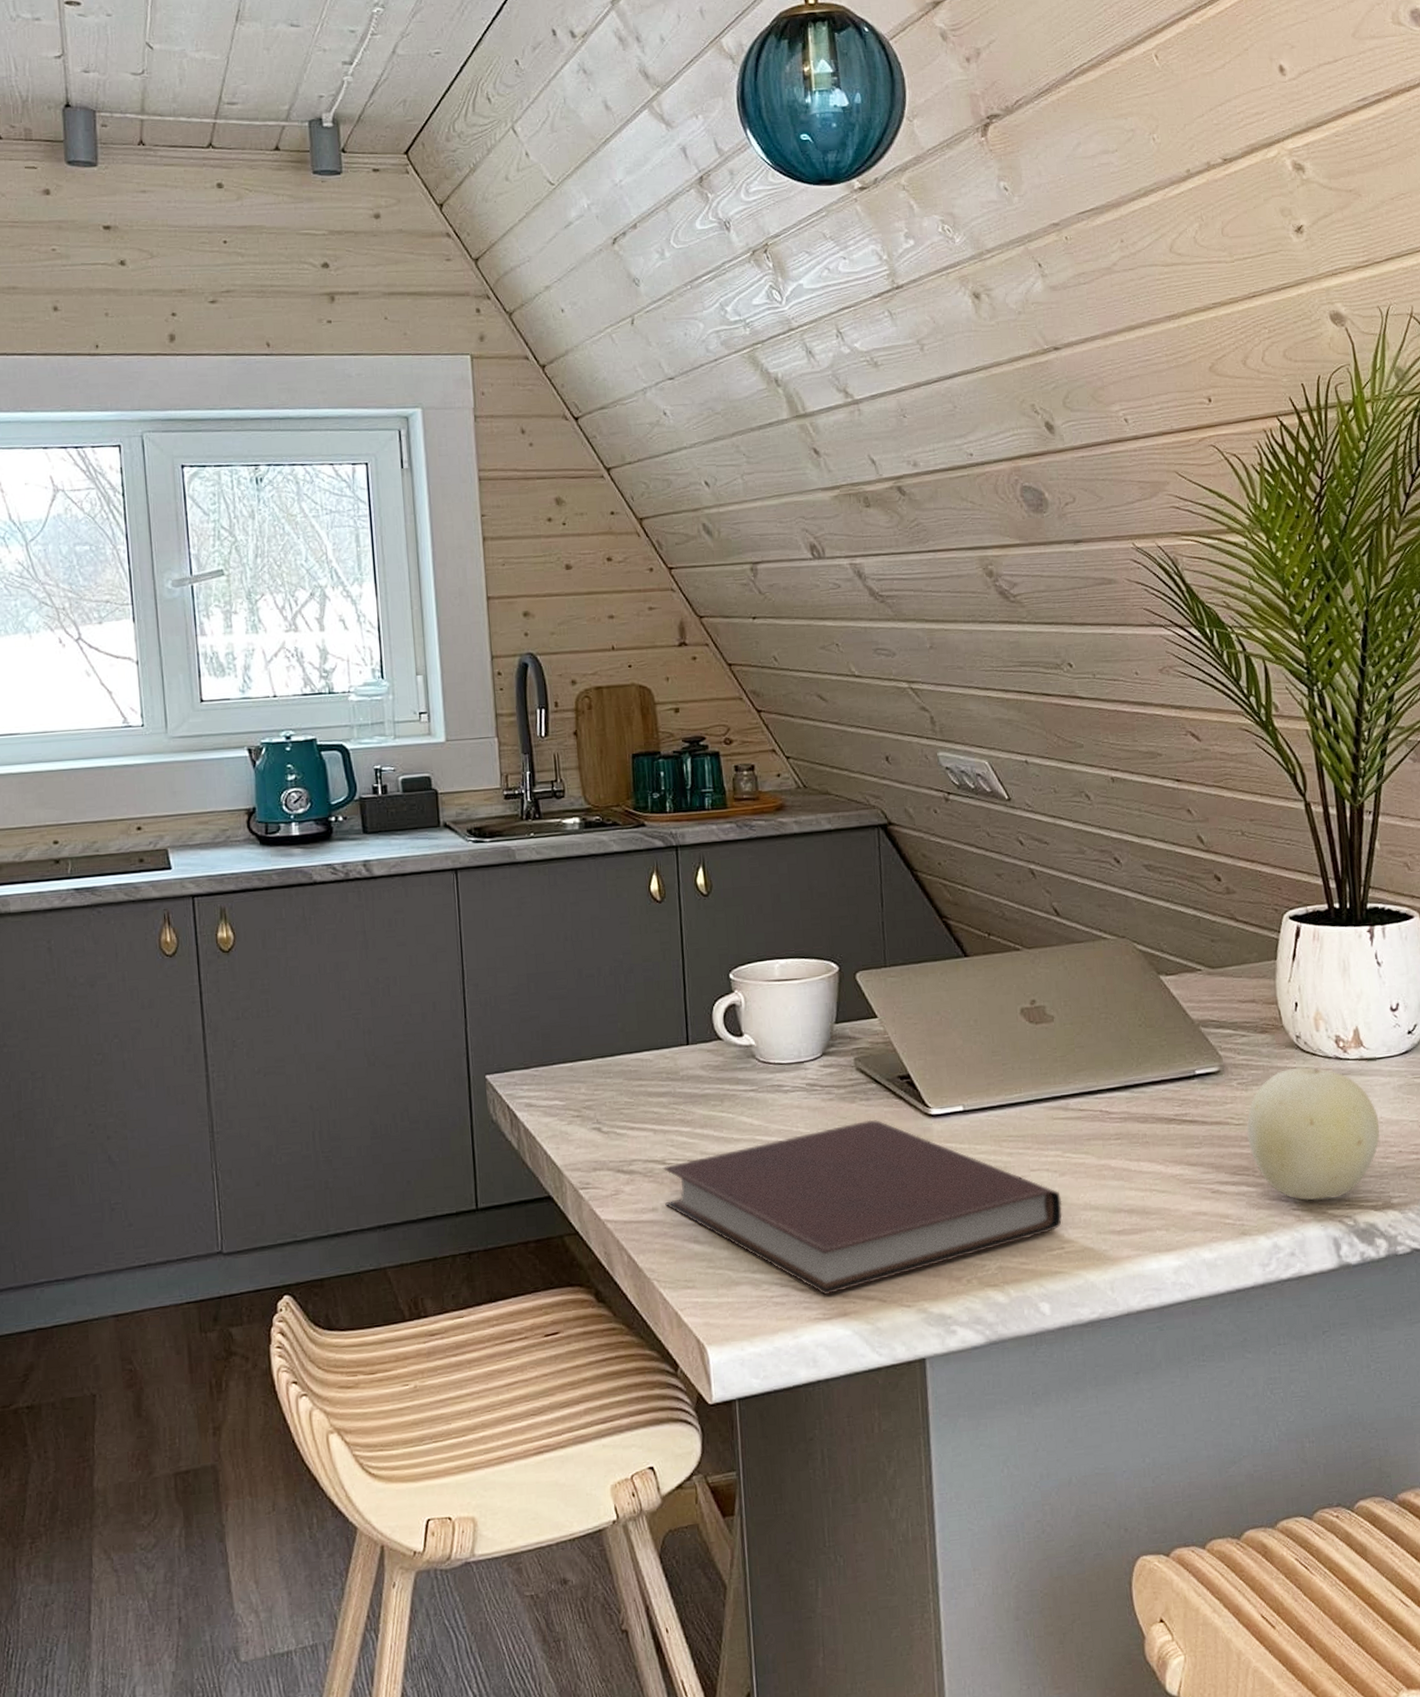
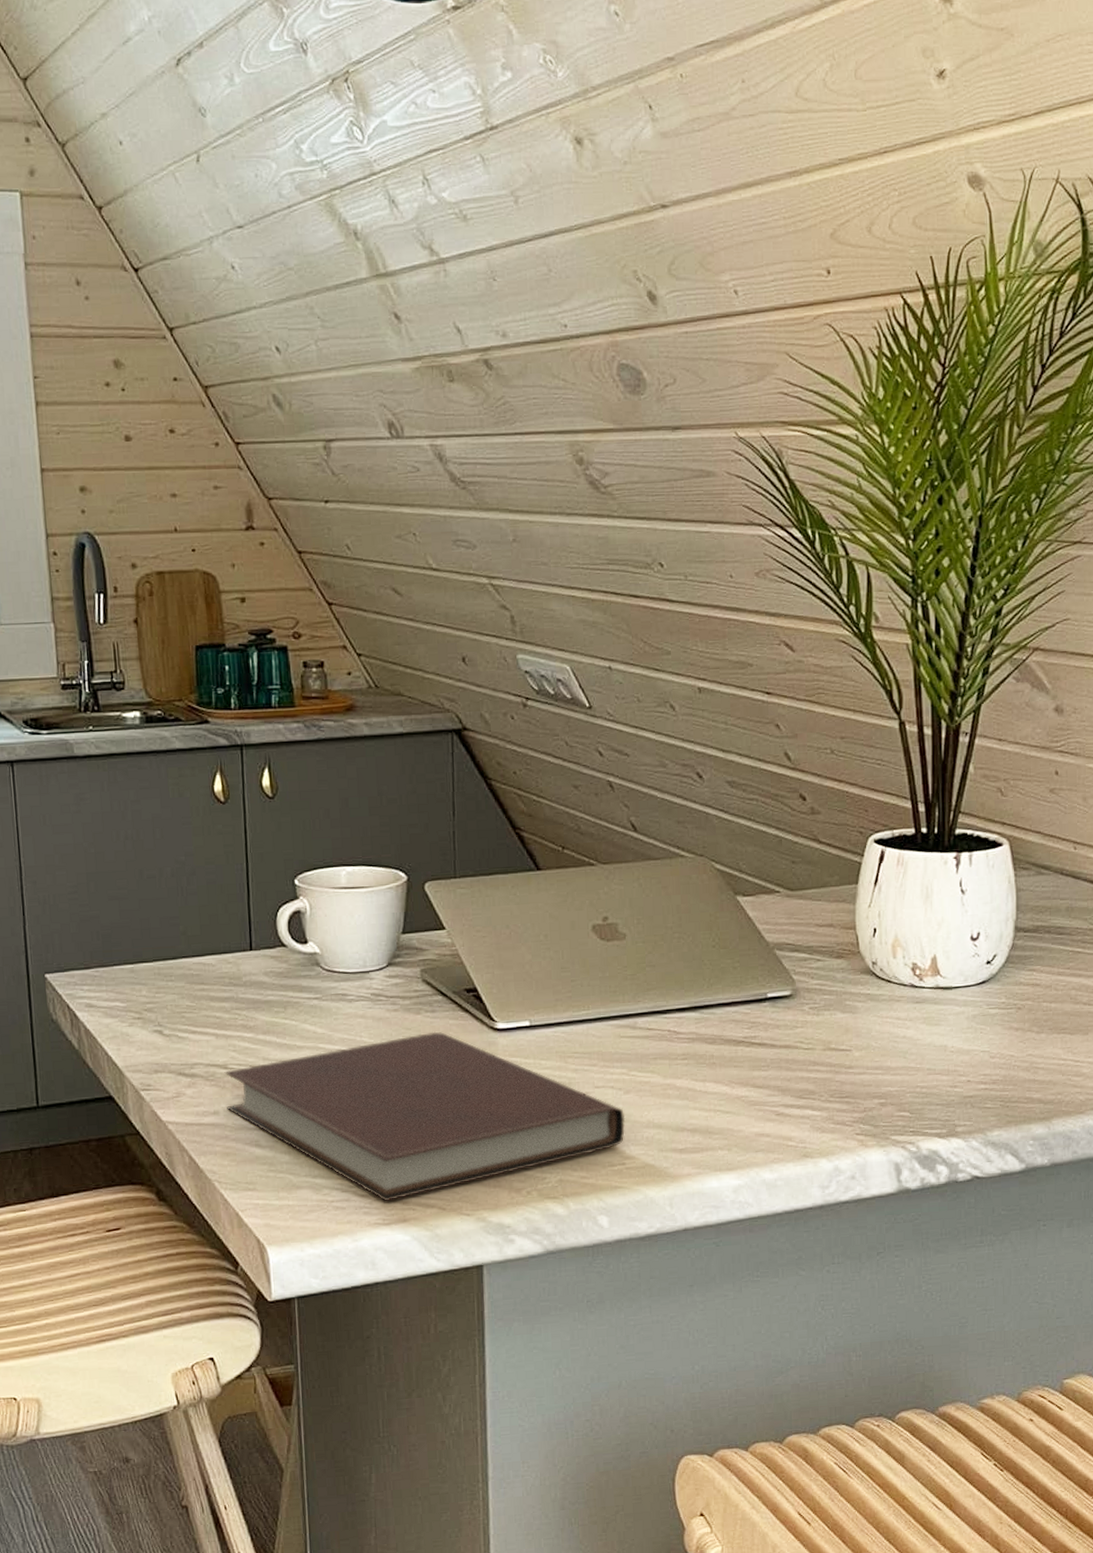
fruit: present [1246,1067,1380,1201] -> none [815,994,950,1126]

